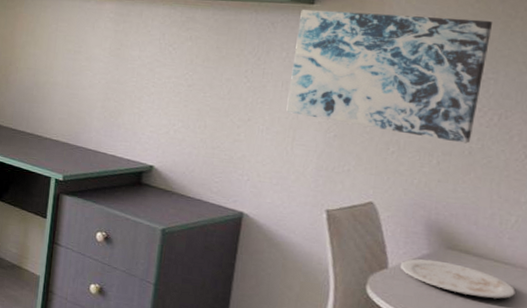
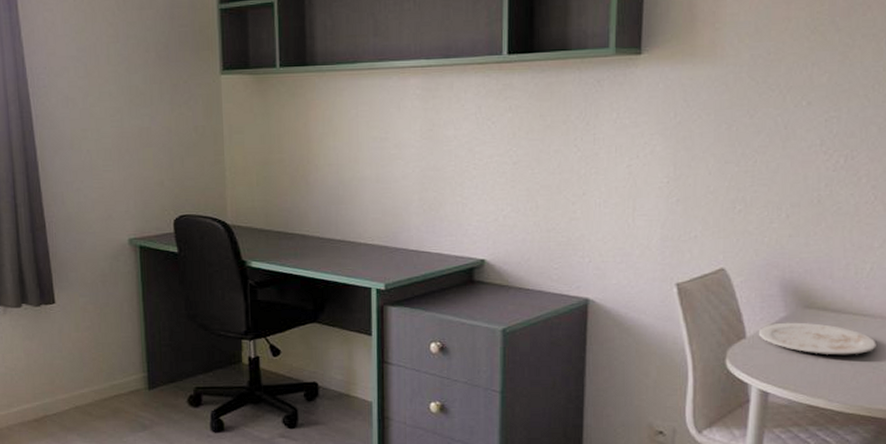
wall art: present [286,10,493,144] -> none [623,53,831,192]

